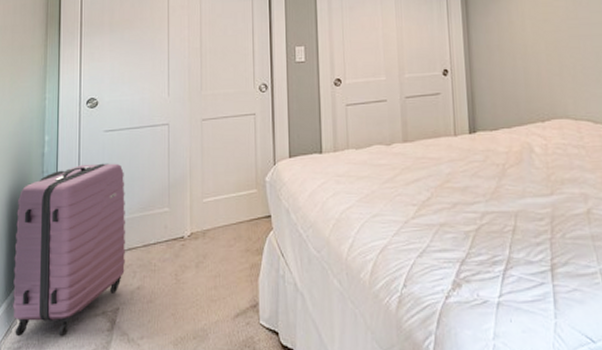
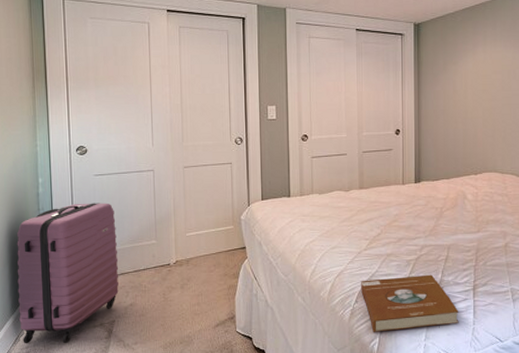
book: none [409,250,536,327] -> present [361,274,459,332]

